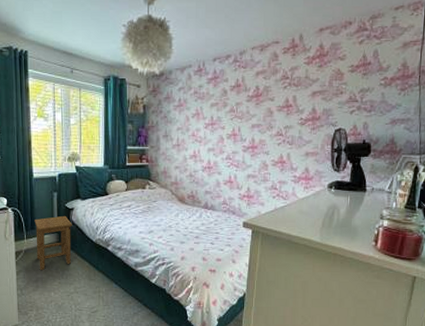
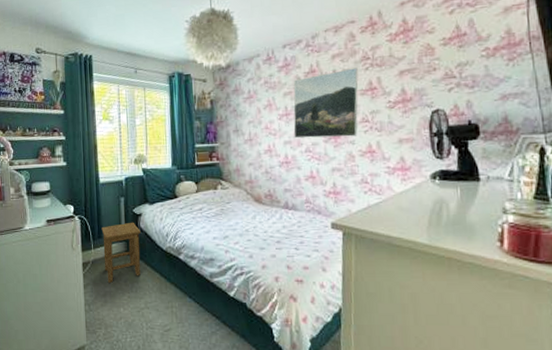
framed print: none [217,86,277,148] -> present [293,68,359,139]

